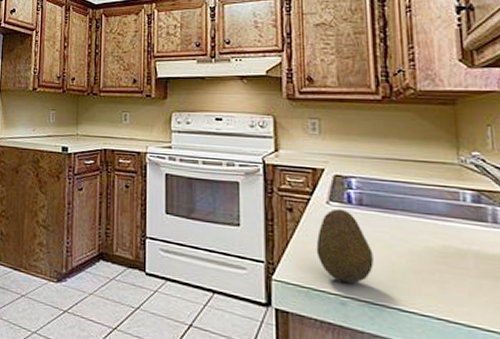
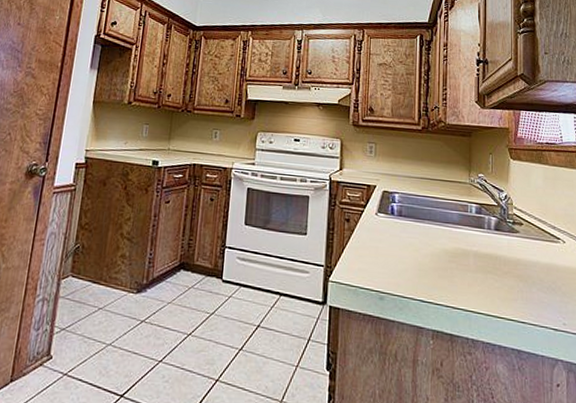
fruit: present [316,209,374,283] -> none [365,219,406,281]

